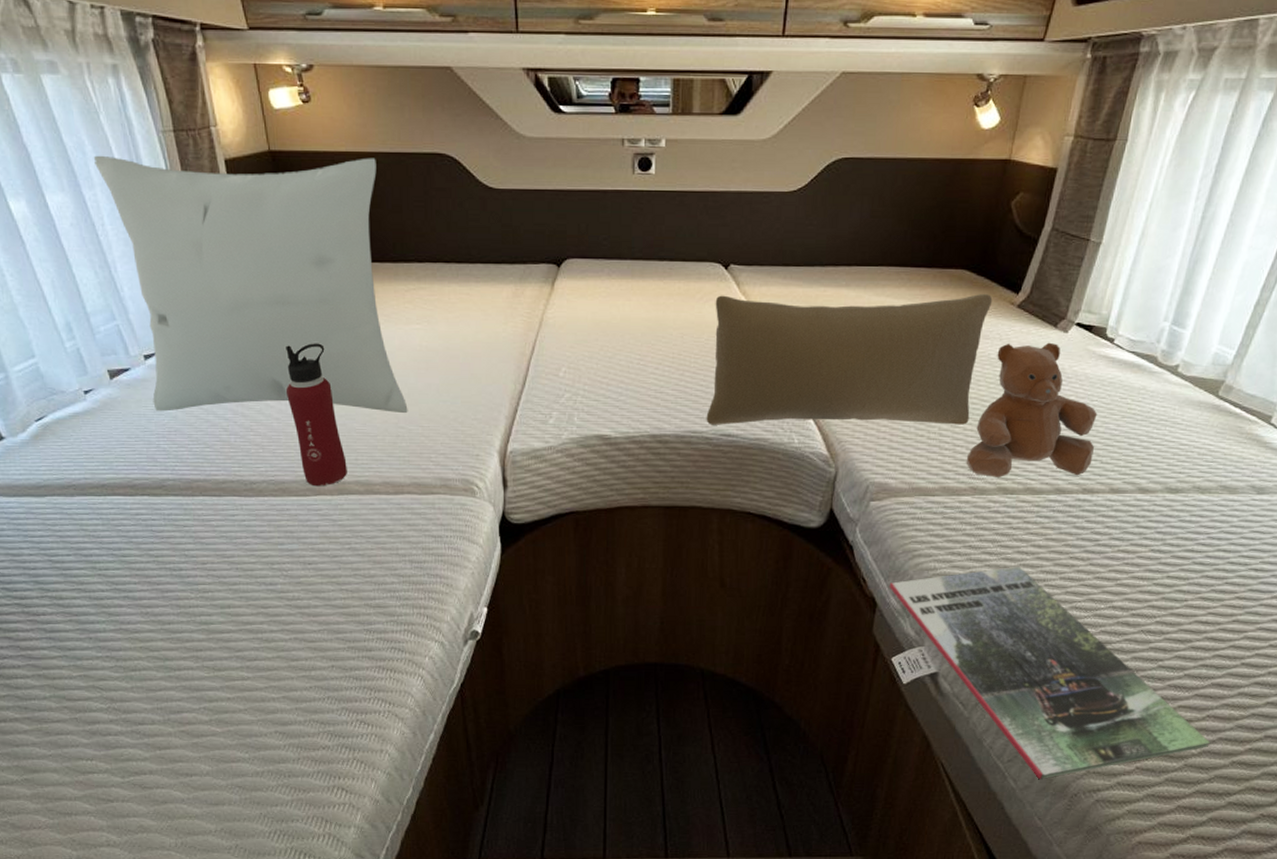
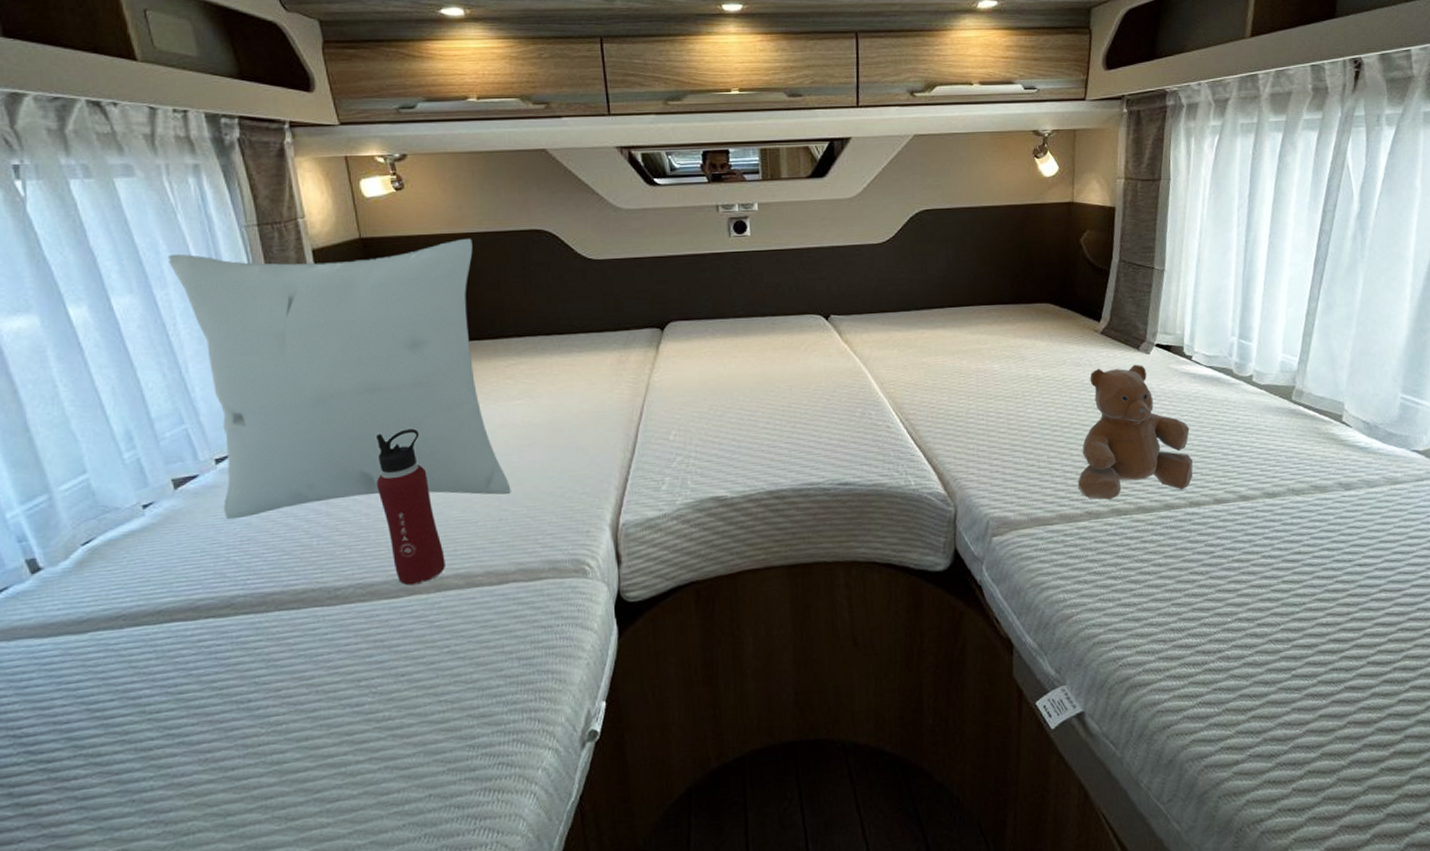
pillow: present [706,294,993,425] -> none [819,324,1078,475]
magazine: present [889,566,1210,780] -> none [1022,587,1356,818]

